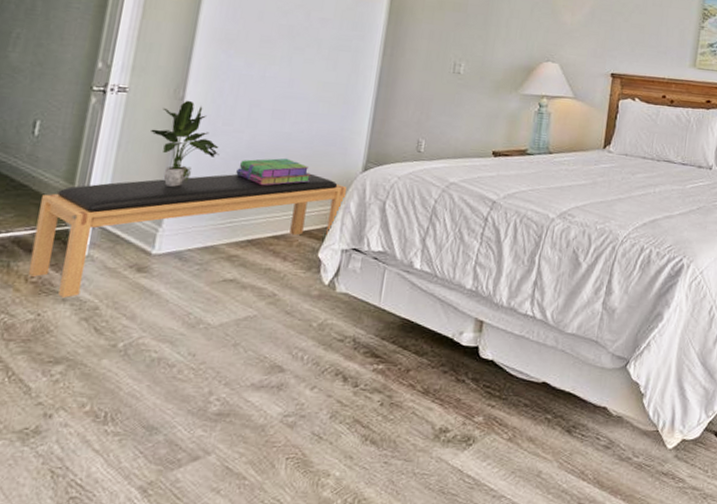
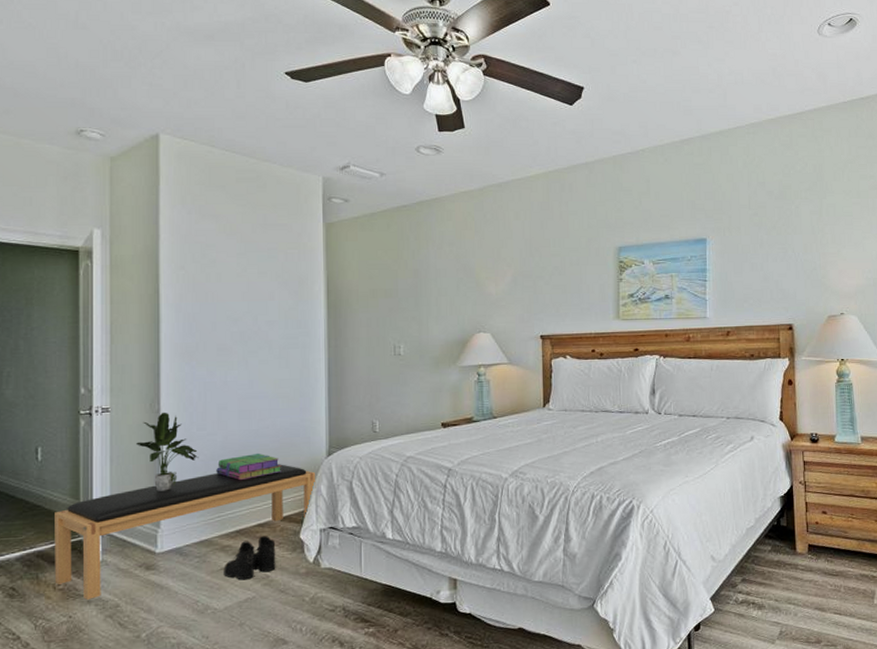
boots: none [225,249,290,296] -> present [224,536,276,580]

